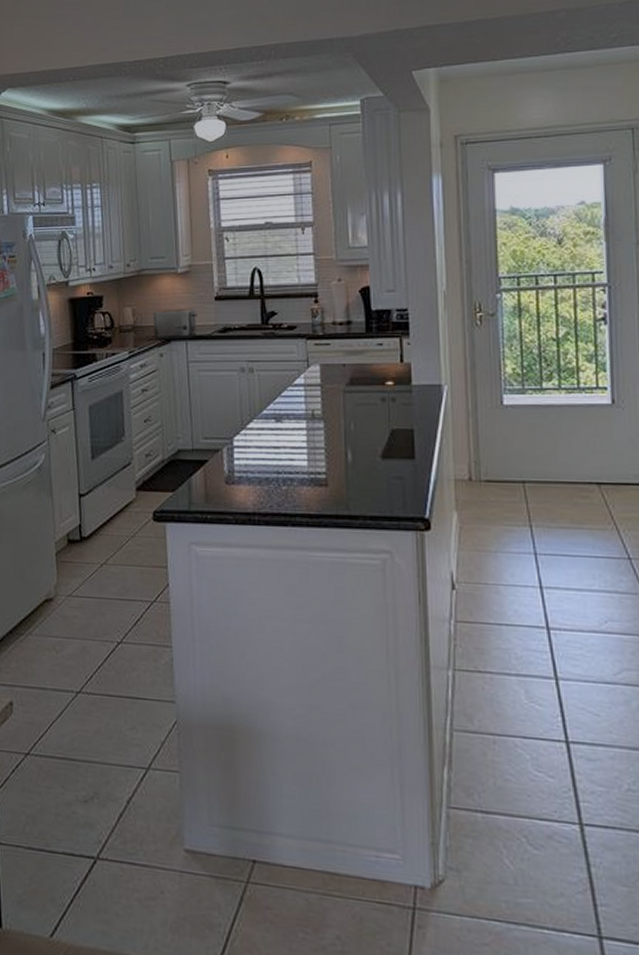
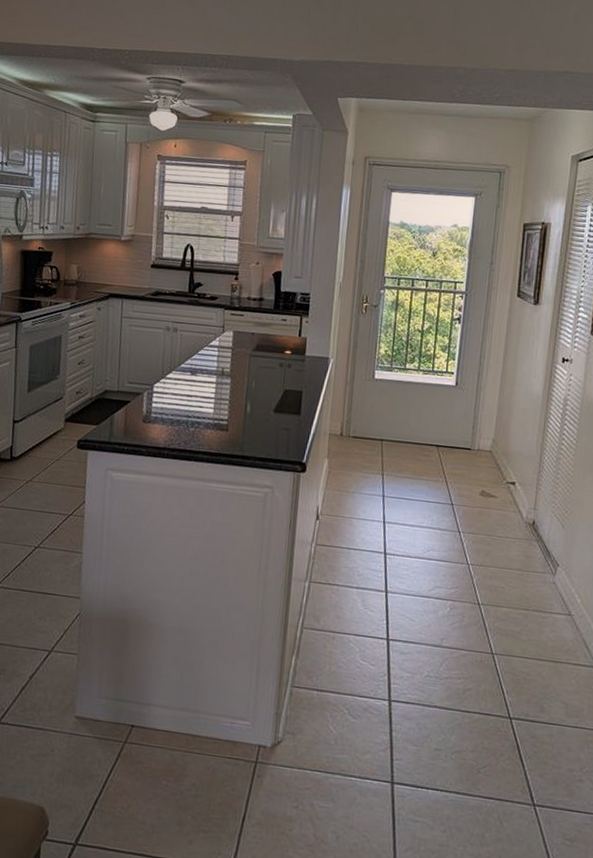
toaster: present [152,308,197,340] -> none [94,269,135,298]

